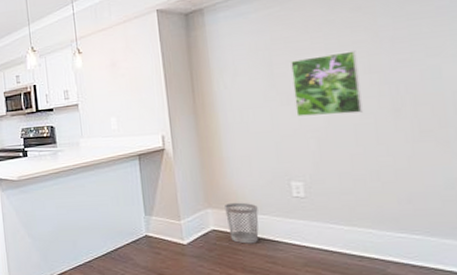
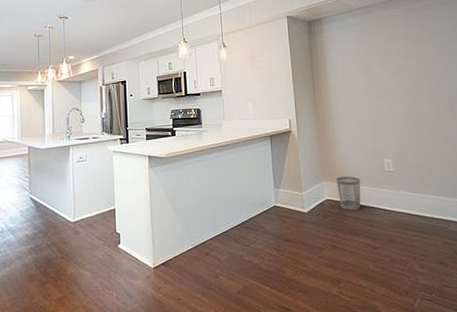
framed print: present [291,50,363,117] -> none [383,59,430,108]

